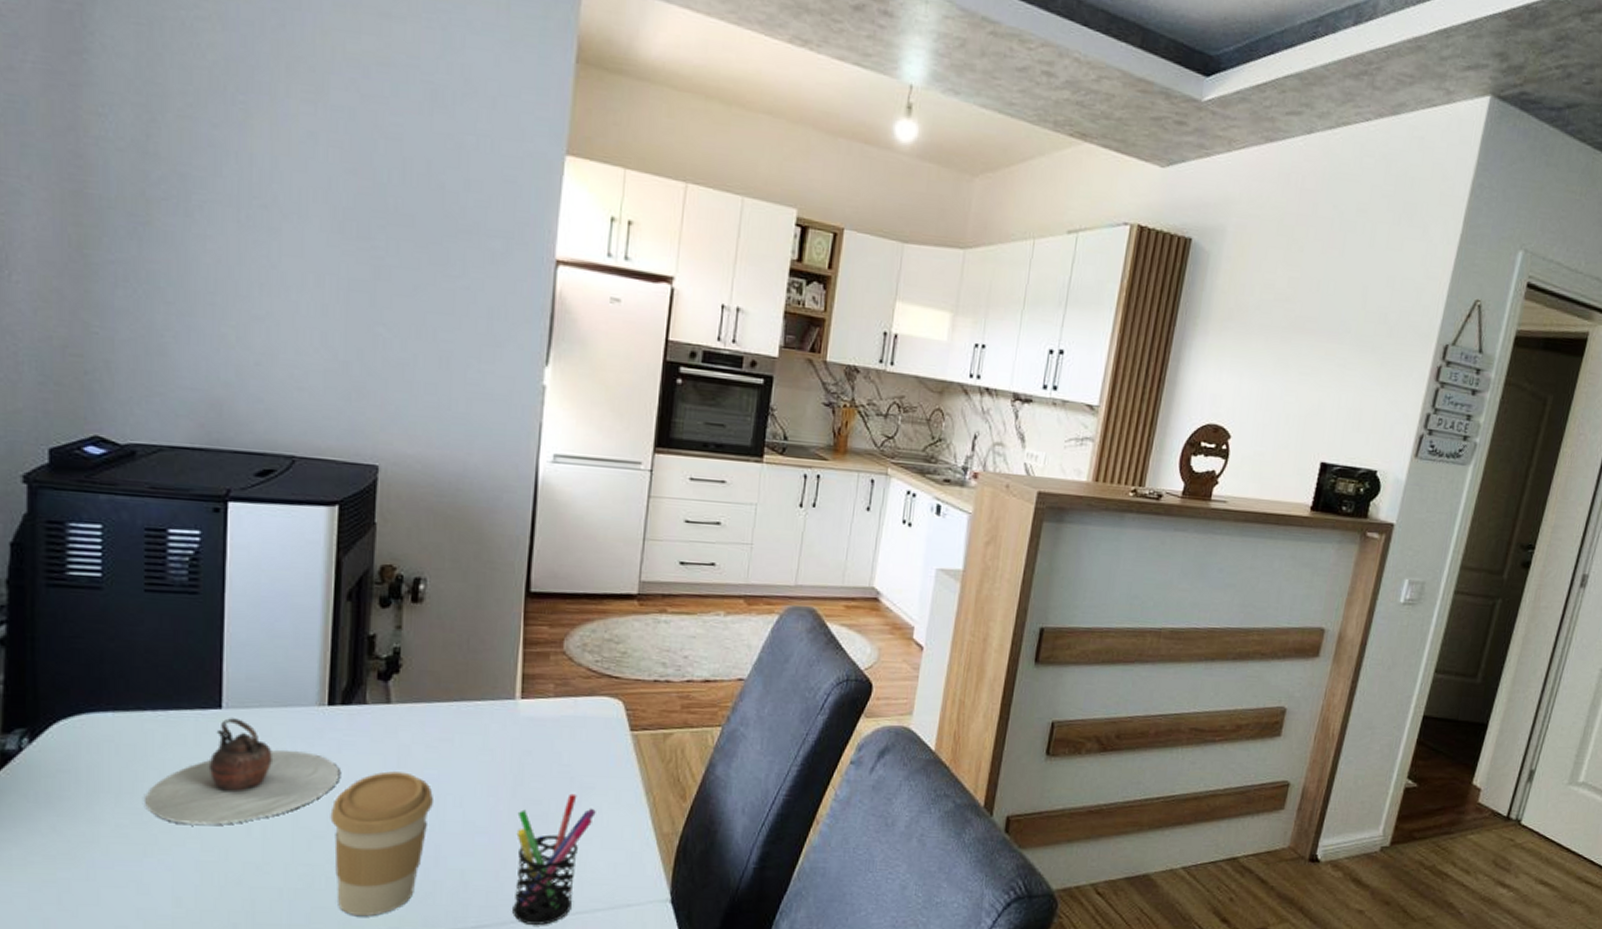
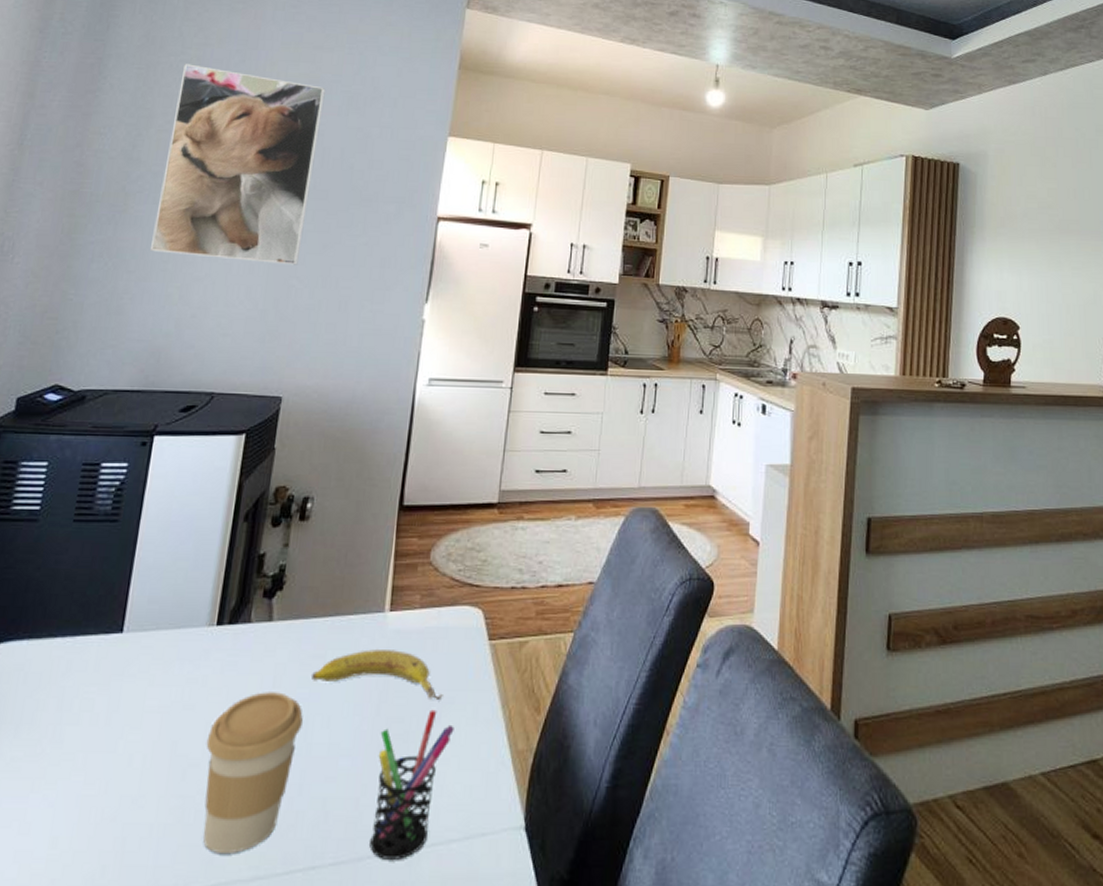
teapot: present [145,718,340,825] -> none [40,642,220,755]
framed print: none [191,22,400,309] -> present [151,64,326,265]
fruit: none [439,735,583,785] -> present [312,649,443,699]

